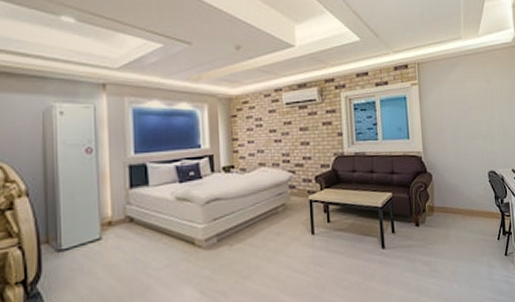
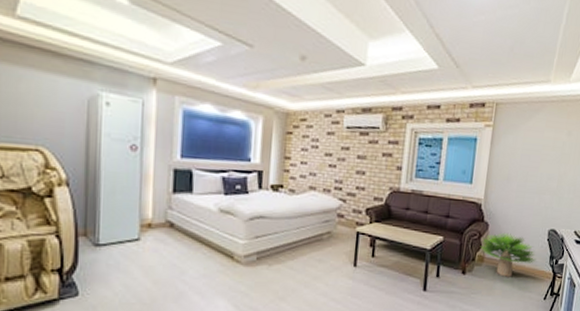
potted plant: none [428,180,483,223] -> present [480,232,536,277]

